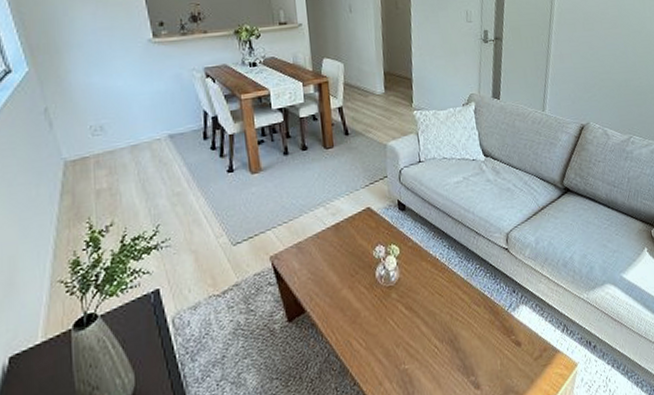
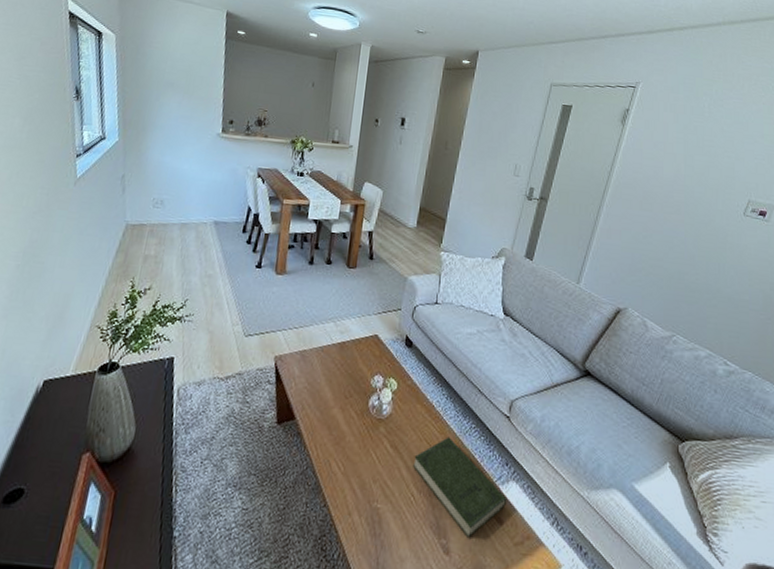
book: none [429,283,521,368] -> present [413,436,508,538]

